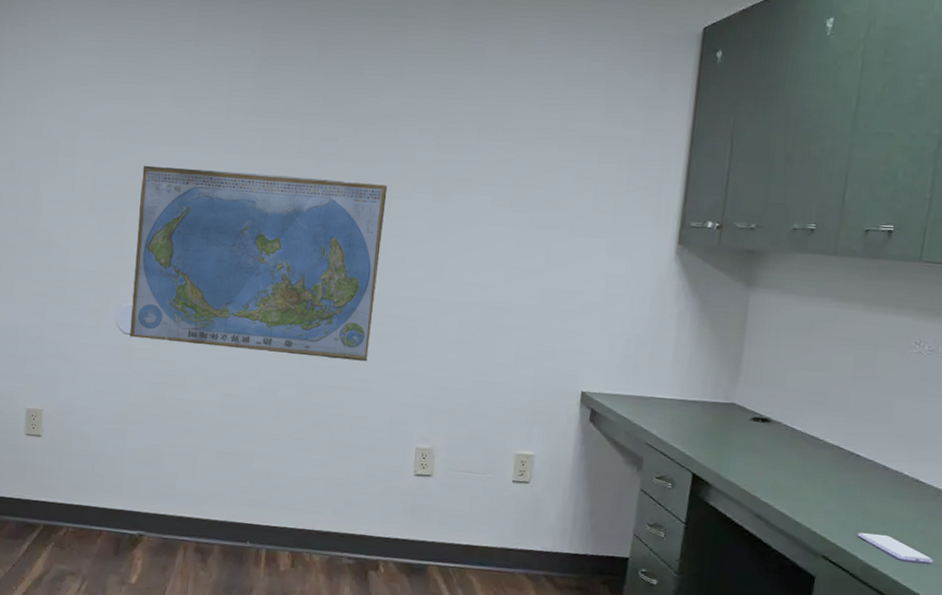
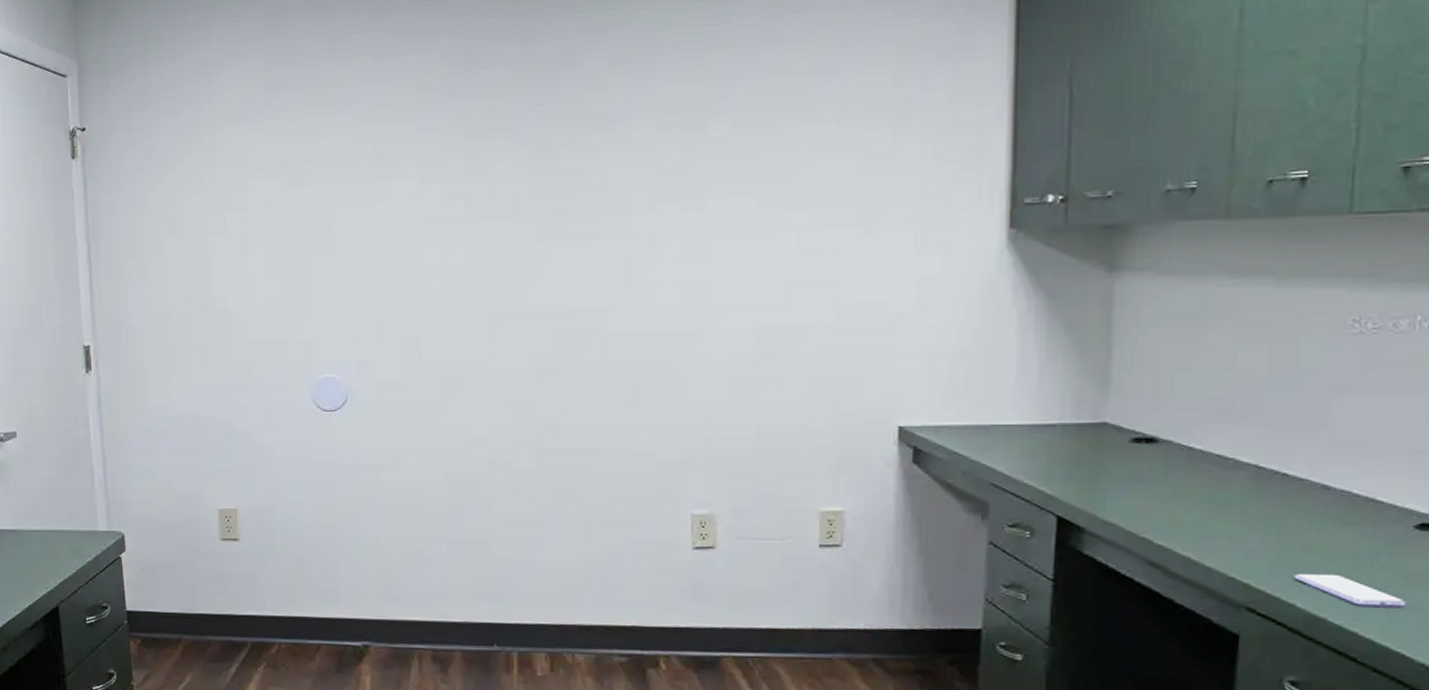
world map: present [129,165,388,362] -> none [326,198,625,416]

